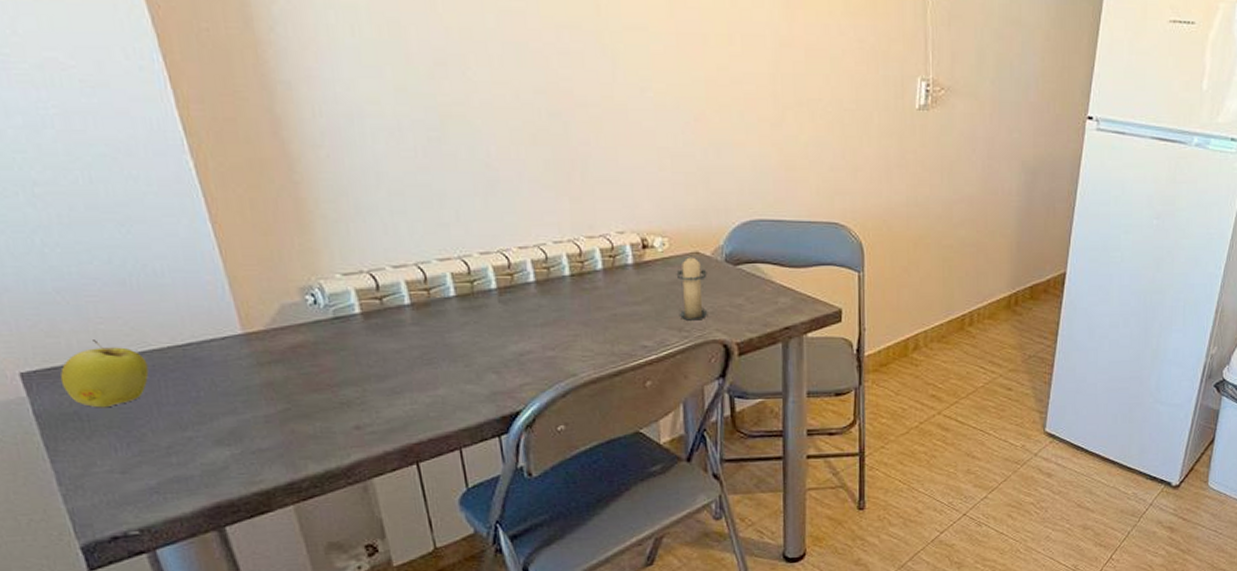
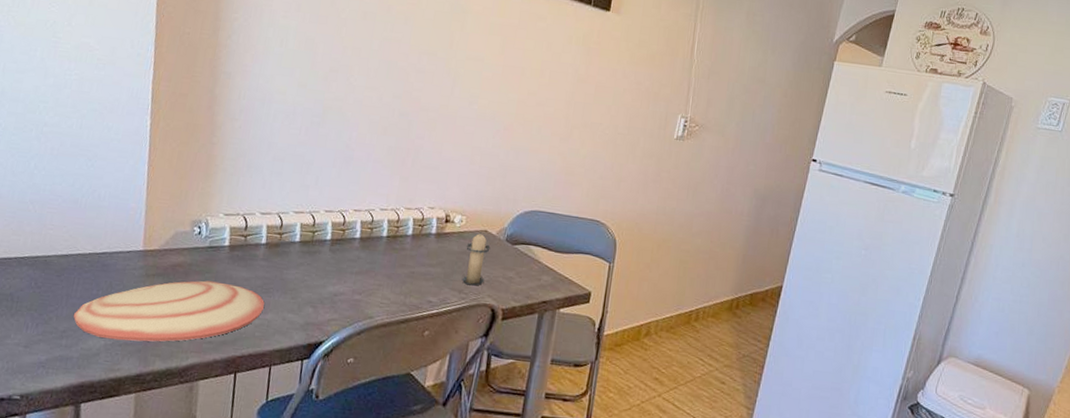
apple: present [59,340,149,408] -> none [9,241,72,294]
plate: none [174,359,432,448] -> present [73,280,265,342]

